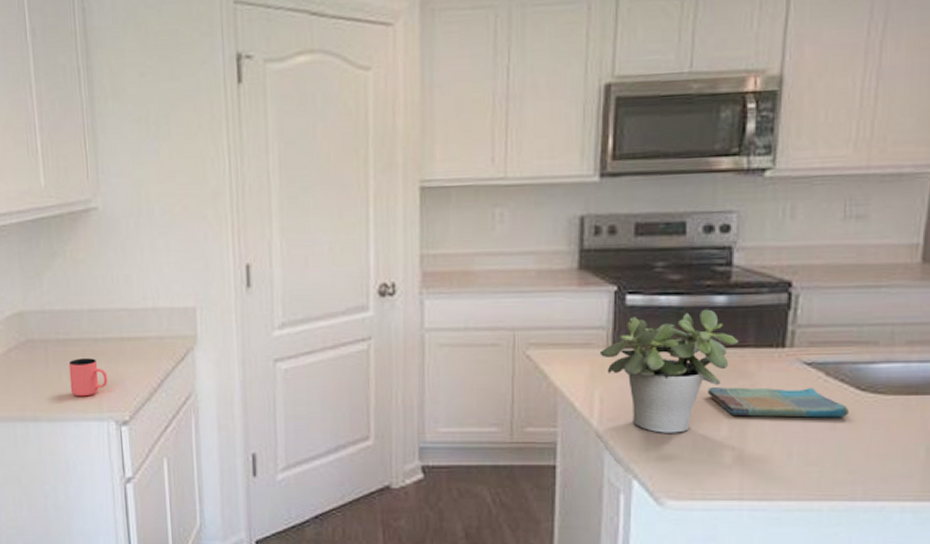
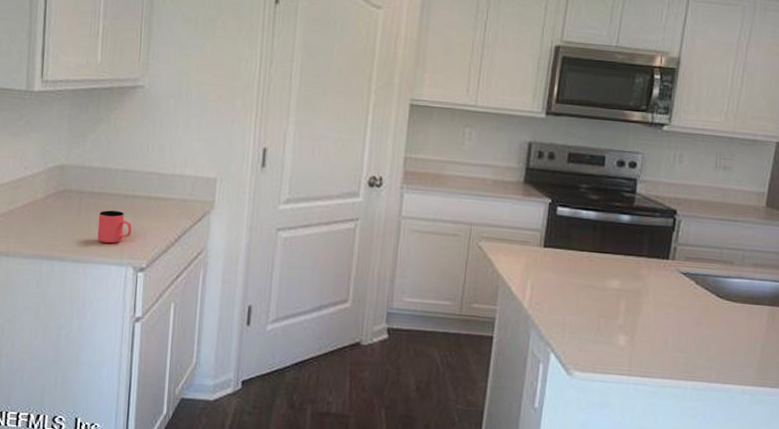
potted plant: present [599,309,738,433] -> none [534,224,636,319]
dish towel: present [708,386,849,418] -> none [611,284,710,317]

